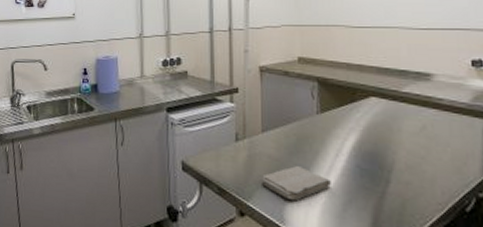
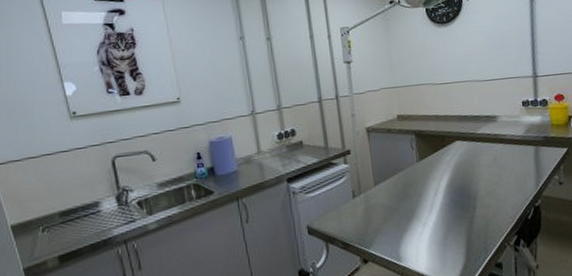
washcloth: present [262,166,331,200] -> none [379,209,434,240]

